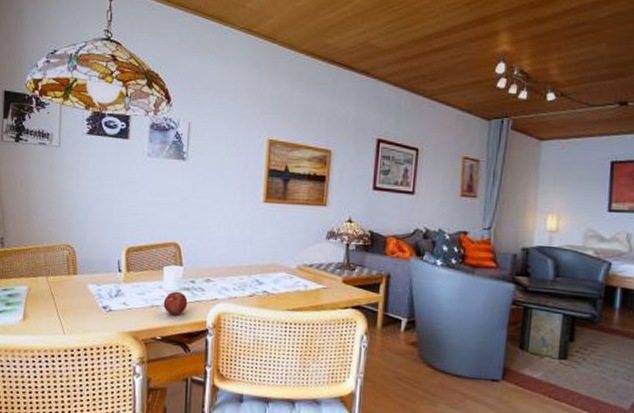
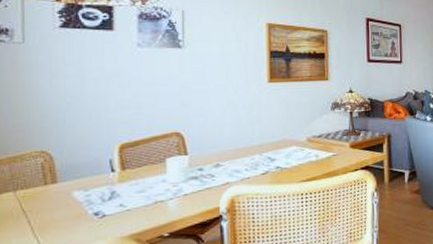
fruit: present [163,291,188,315] -> none [168,181,197,208]

